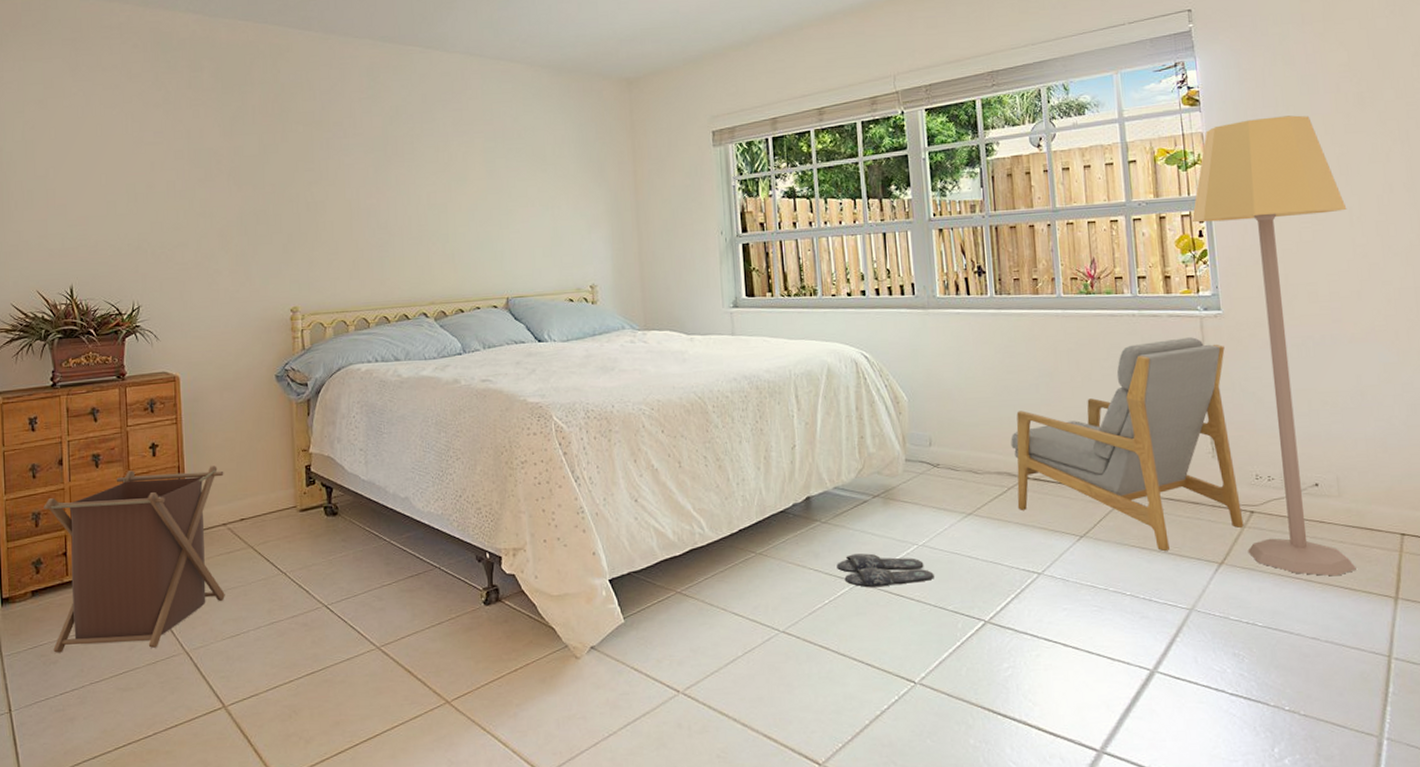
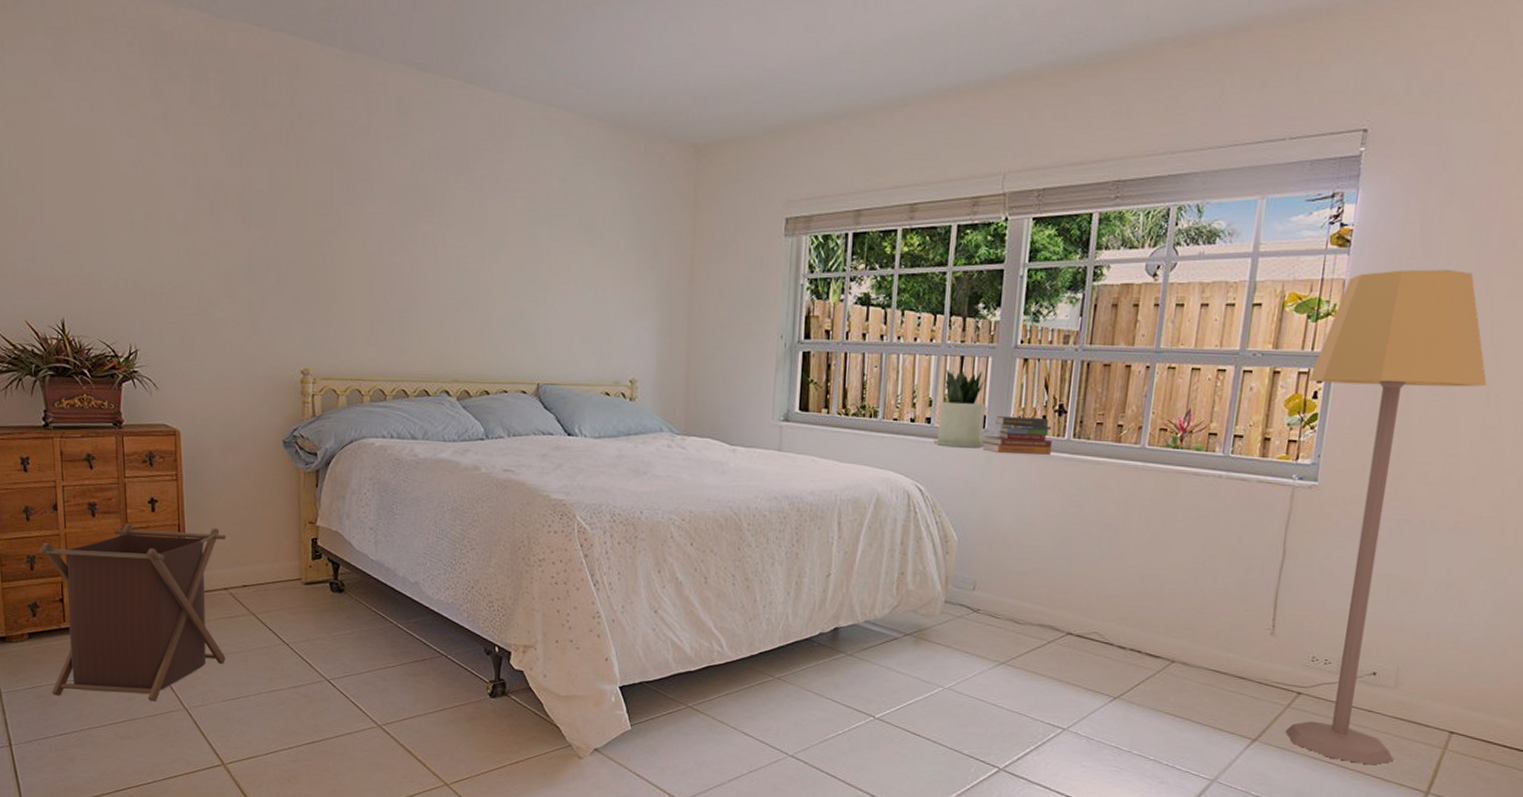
slippers: present [837,553,934,588] -> none [856,689,955,724]
planter: none [870,243,918,316] -> present [933,369,987,449]
books: none [916,280,978,316] -> present [983,415,1052,456]
armchair: present [1010,337,1244,551] -> none [1054,506,1312,721]

